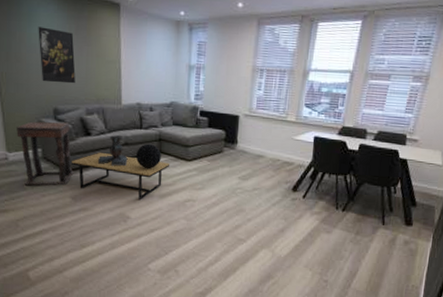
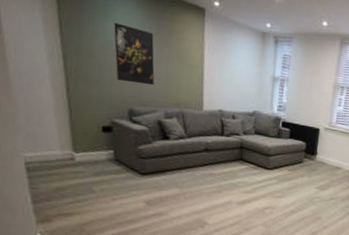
side table: present [16,121,74,186] -> none [85,121,149,189]
coffee table: present [72,153,170,199] -> none [147,157,251,206]
decorative urn: present [98,135,128,167] -> none [176,140,208,173]
decorative globe: present [135,144,161,169] -> none [215,151,242,176]

